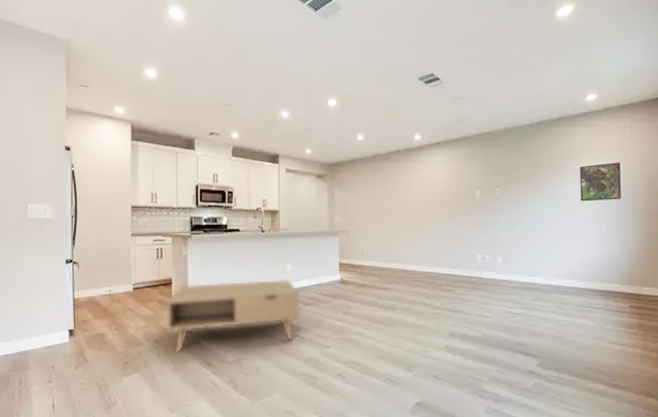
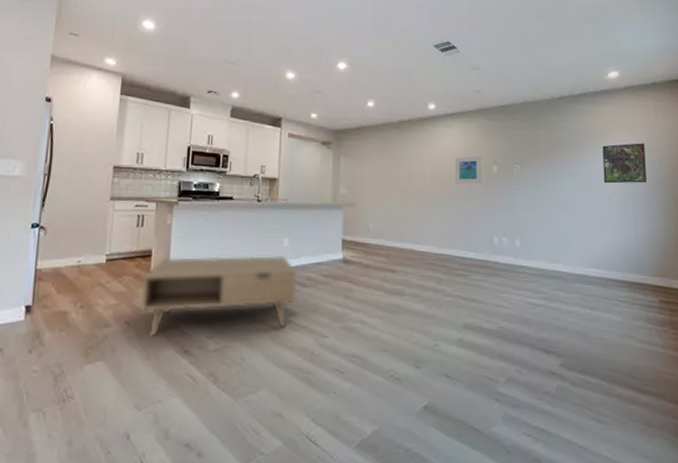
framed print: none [440,182,466,208] -> present [454,156,482,184]

